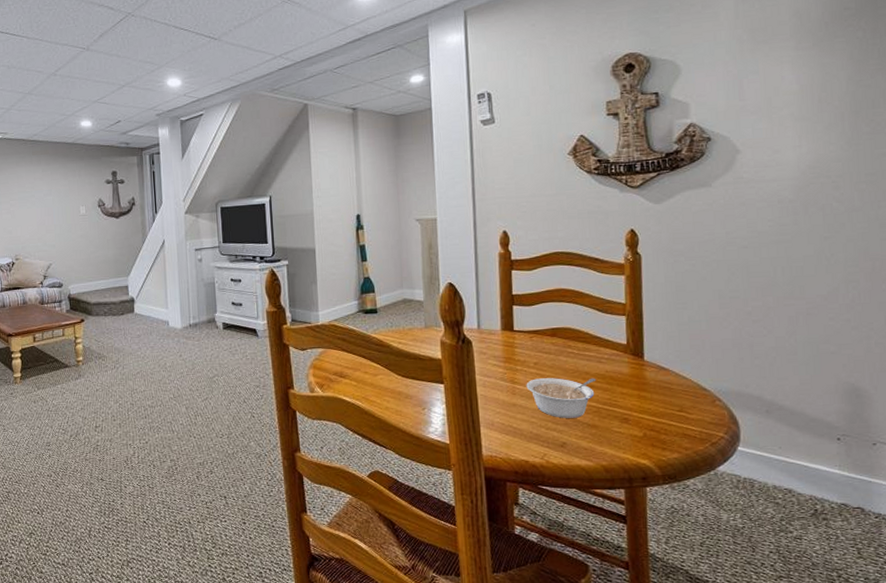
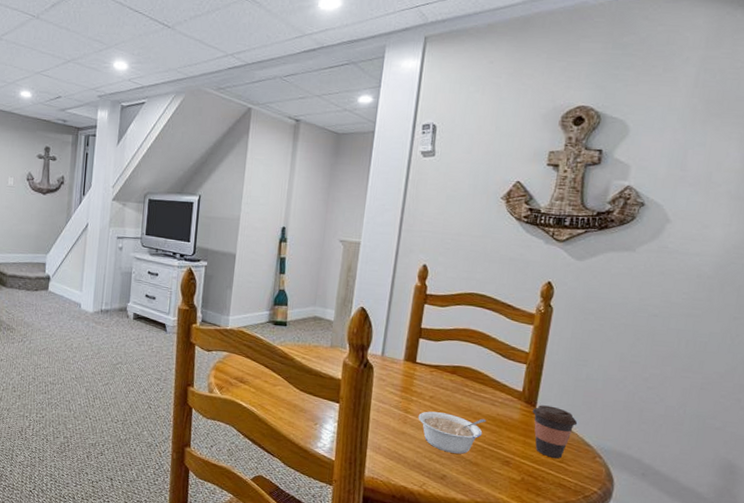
coffee cup: none [641,354,690,408] -> present [532,405,578,459]

